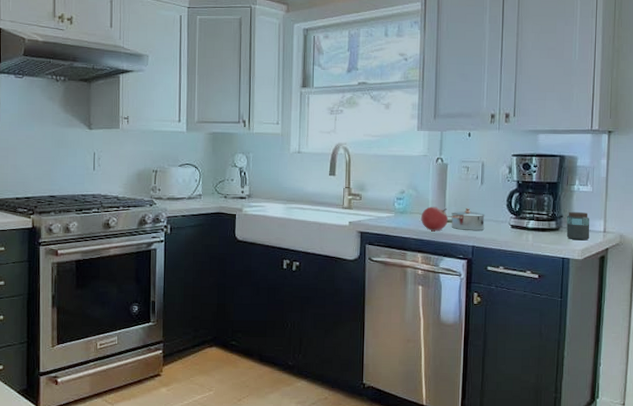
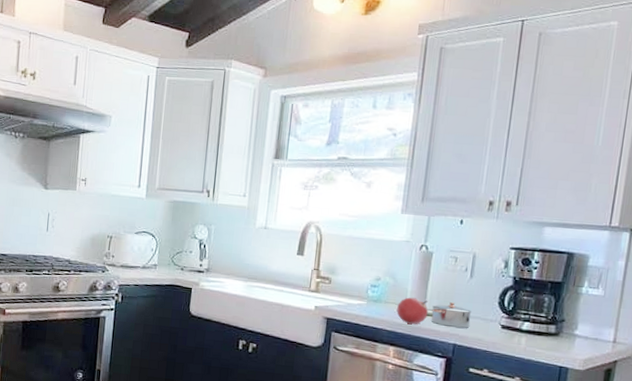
peanut butter: present [566,211,590,241] -> none [567,316,598,350]

